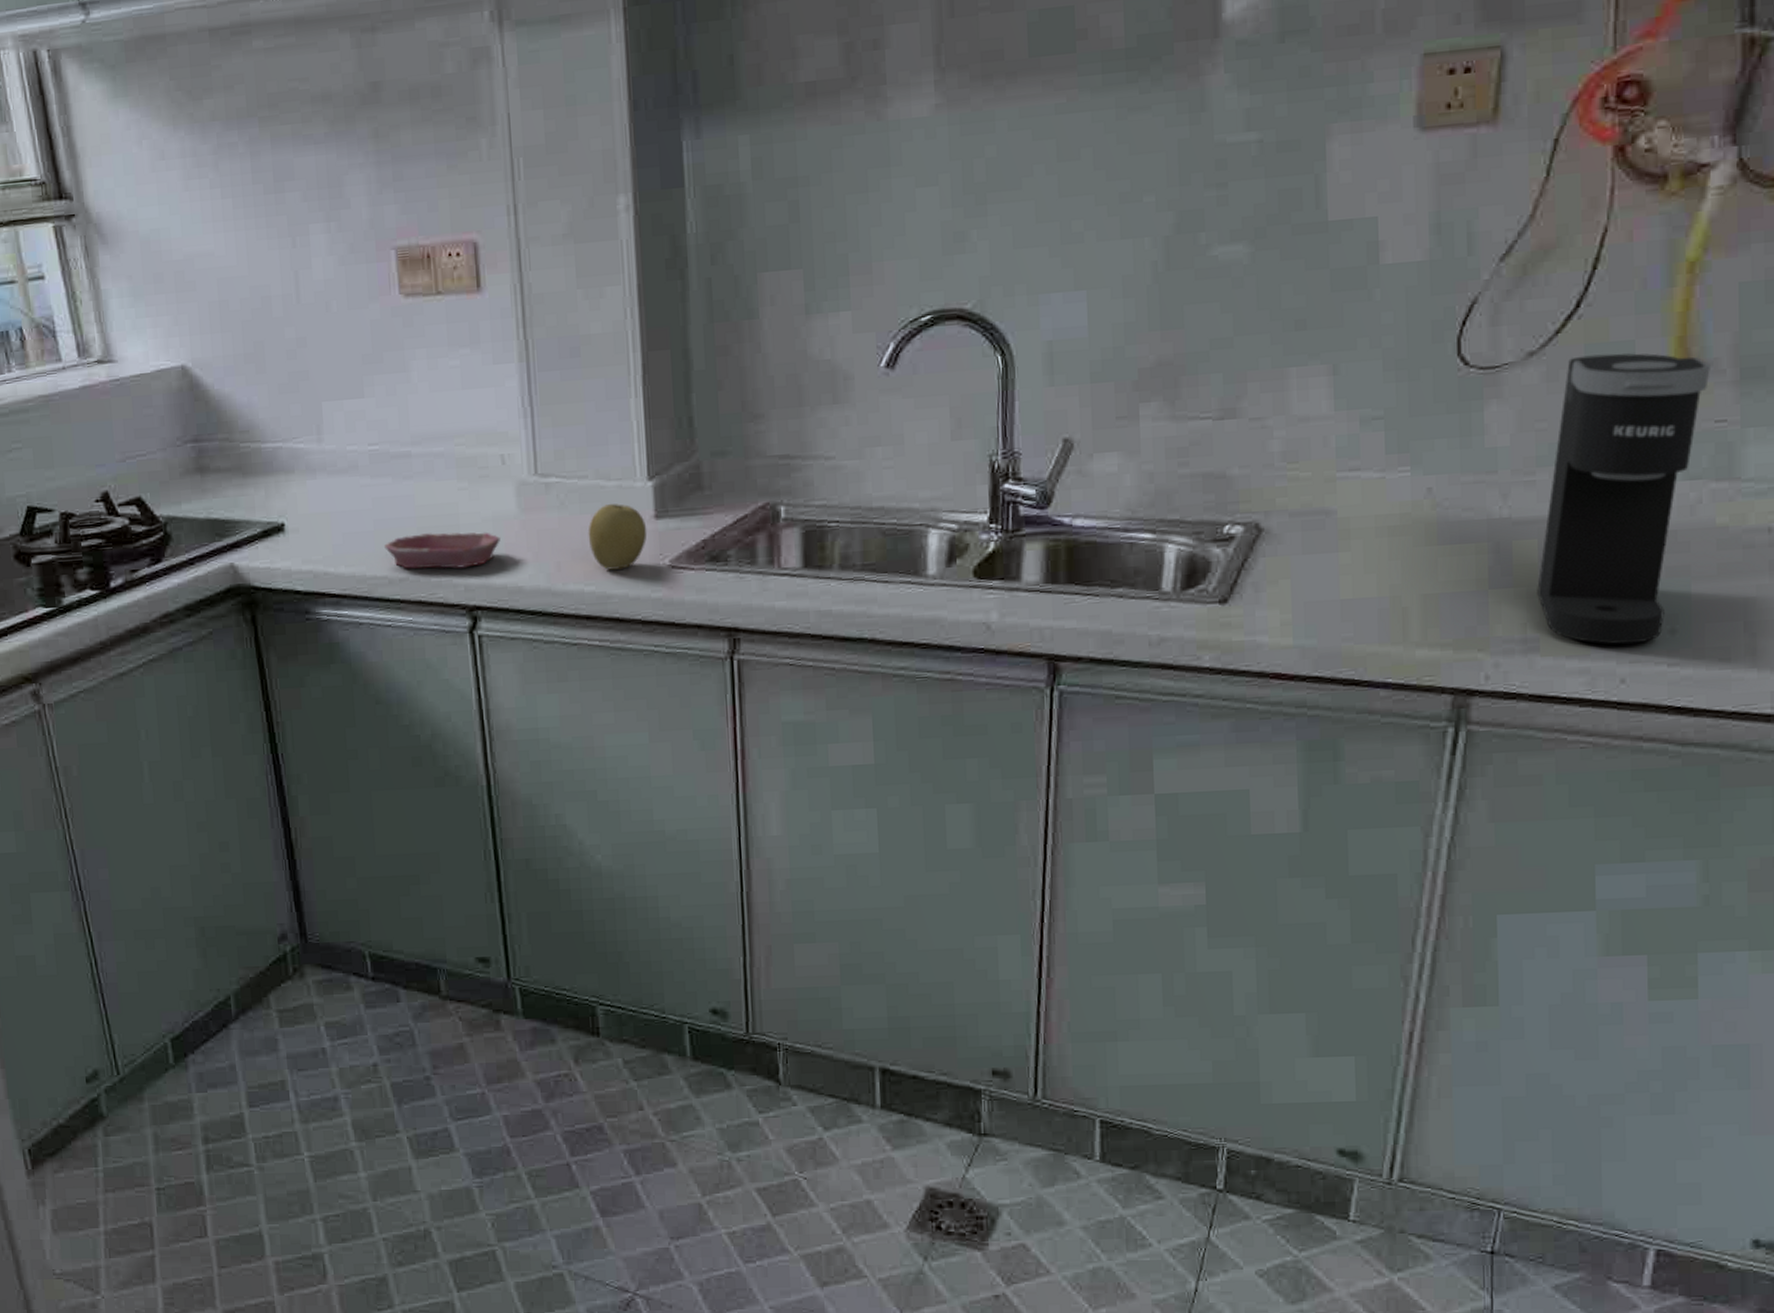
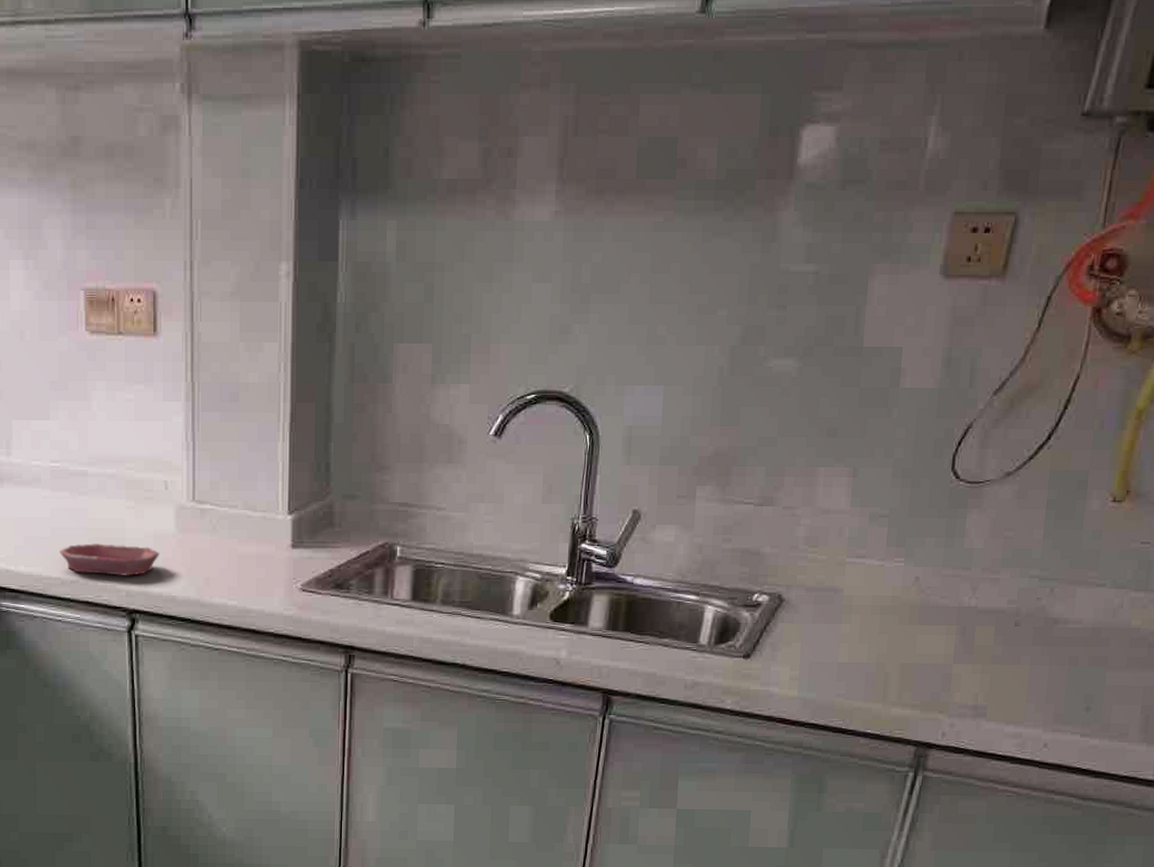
fruit: present [588,504,648,570] -> none [234,532,284,589]
coffee maker: present [1537,353,1710,645] -> none [989,480,1143,717]

